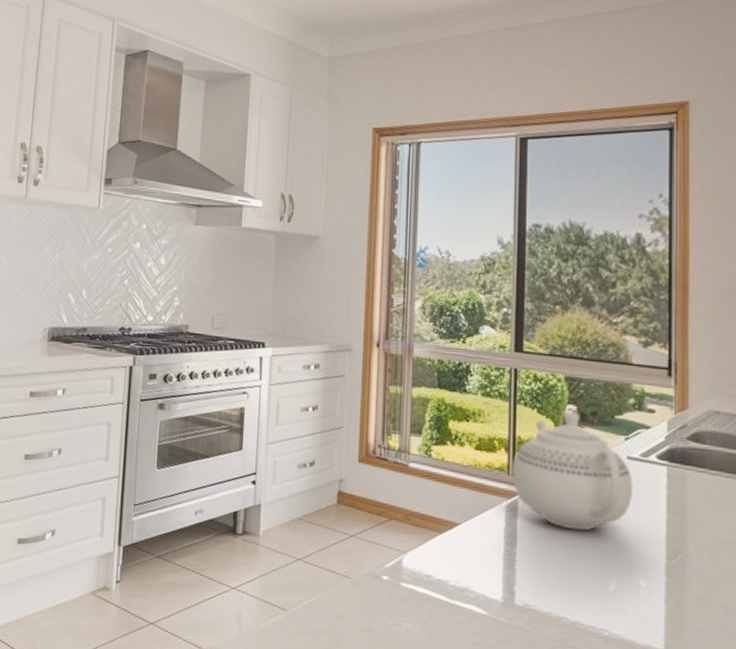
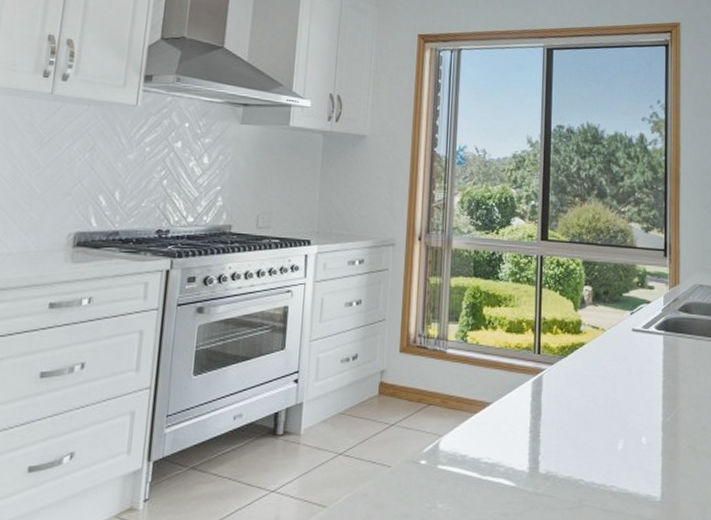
teapot: present [512,411,634,531] -> none [538,292,637,399]

